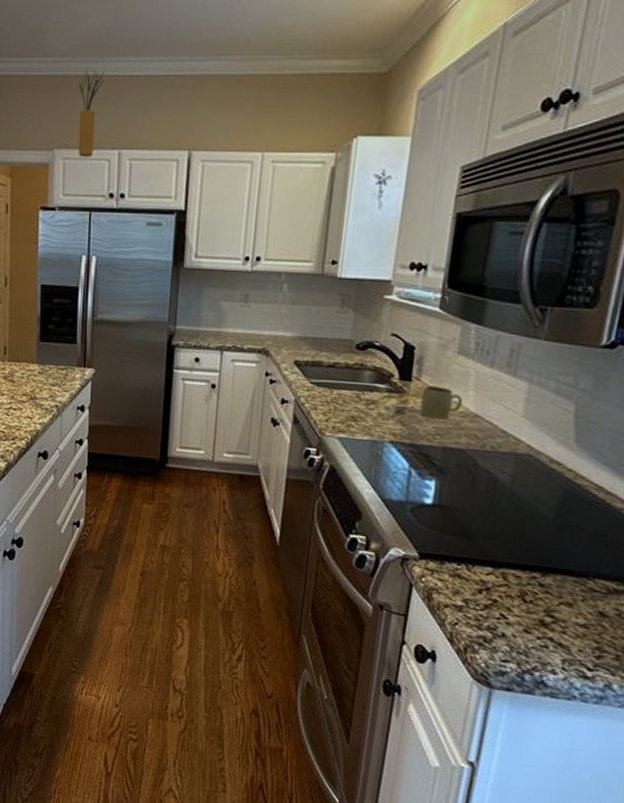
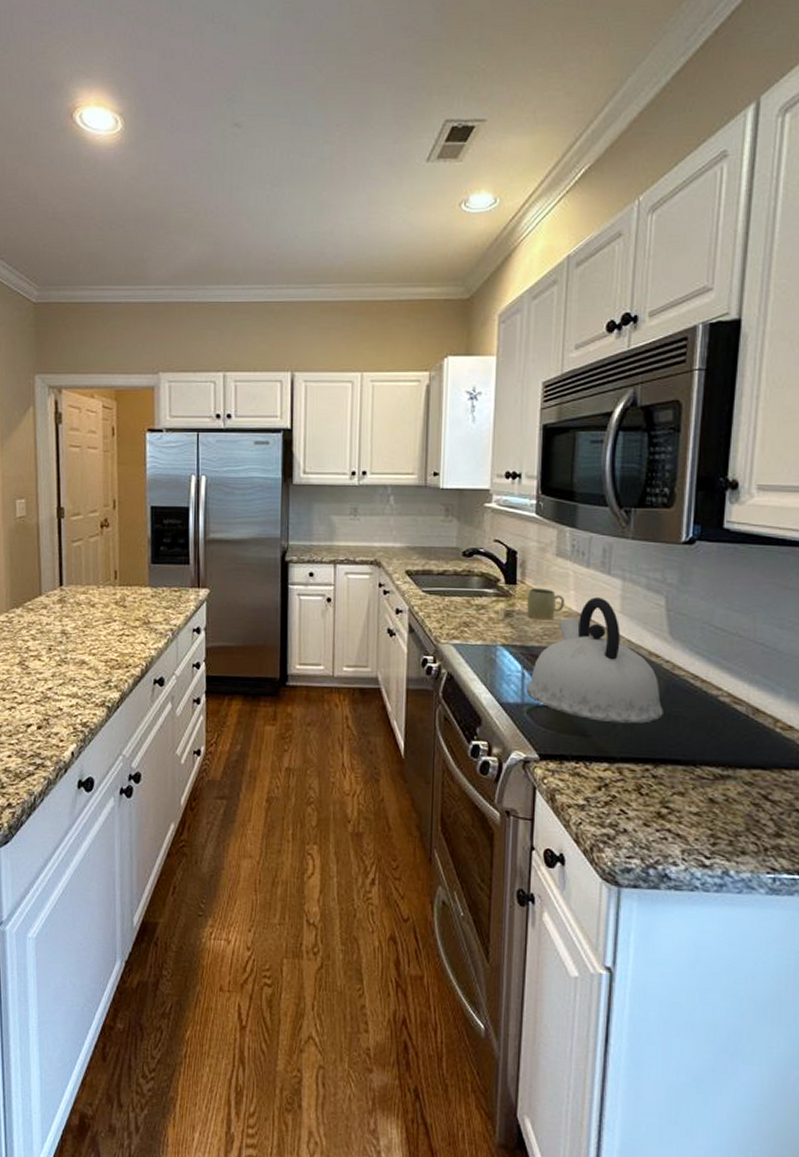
vase: present [78,69,104,157] -> none [181,296,206,380]
kettle: none [412,399,559,531] -> present [527,597,663,724]

